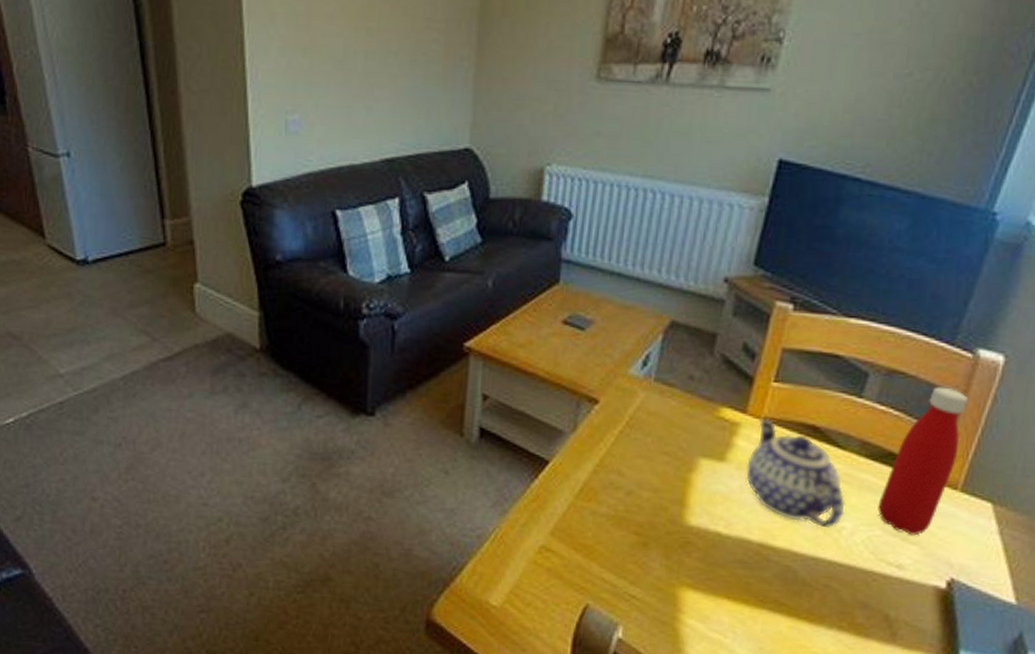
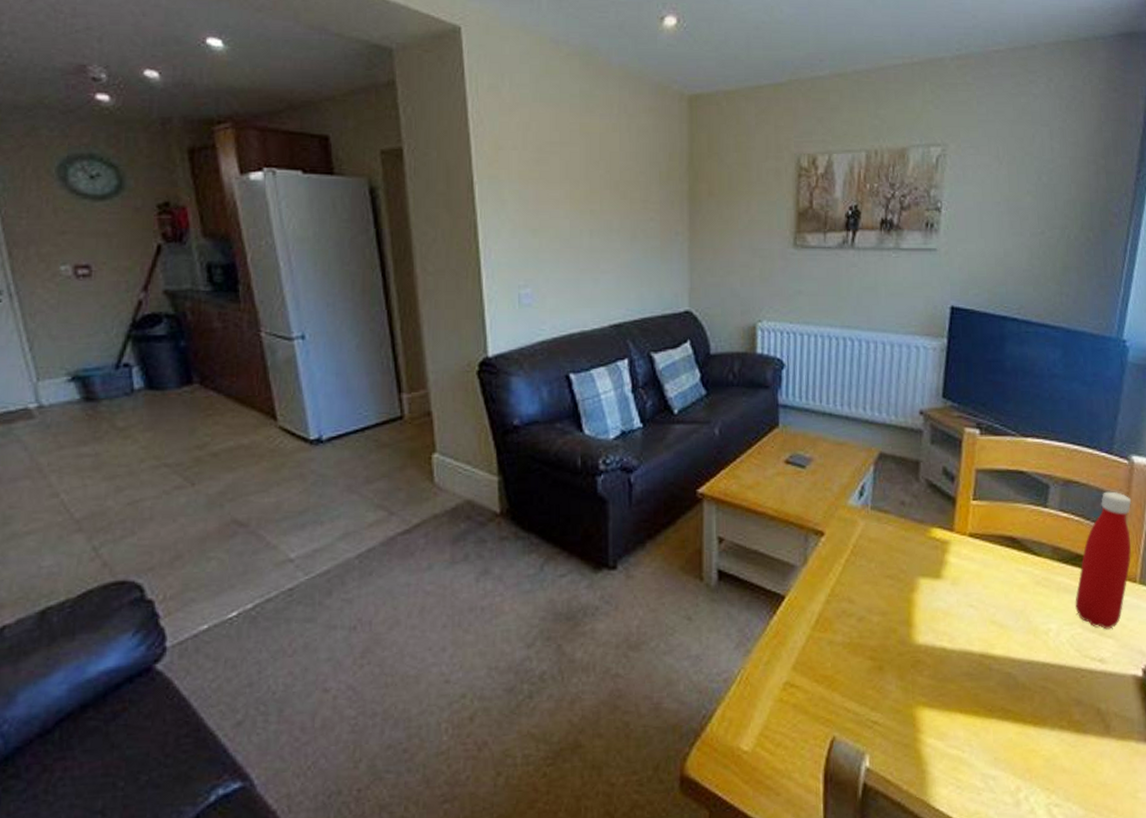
teapot: present [746,418,845,529] -> none [960,534,1049,632]

